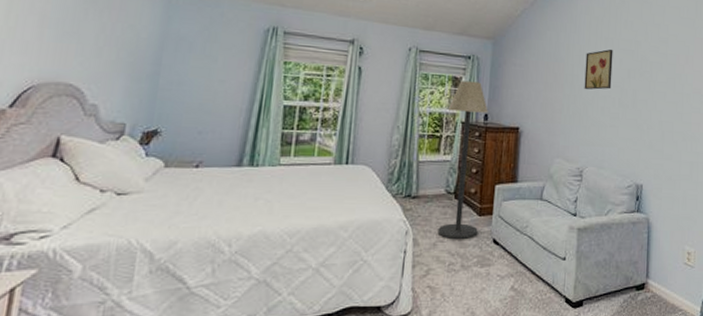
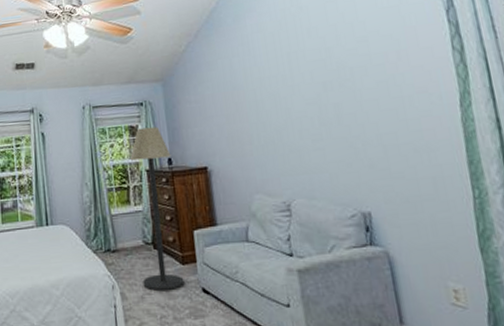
wall art: present [584,49,613,90] -> none [267,63,306,113]

